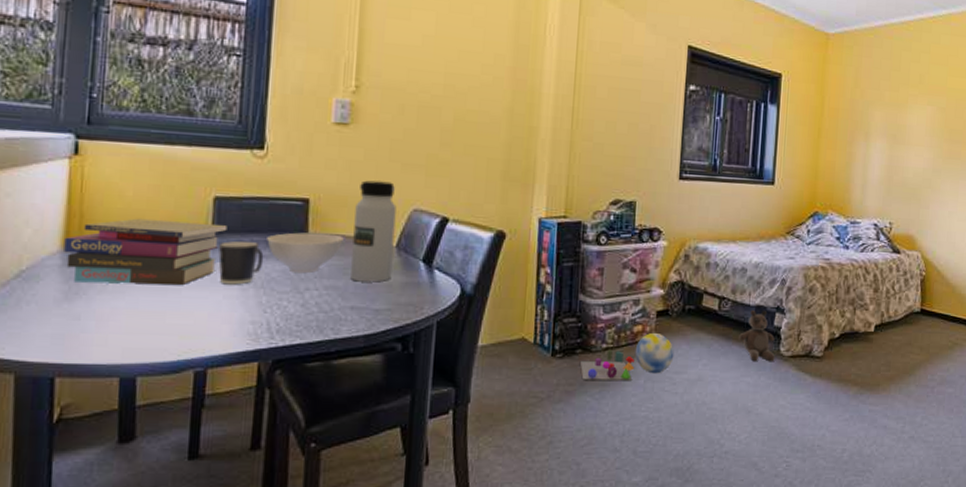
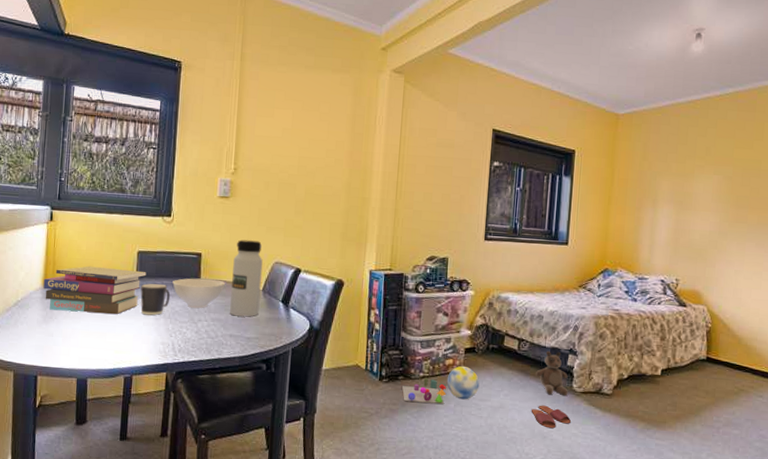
slippers: none [734,374,778,401] -> present [532,405,571,429]

